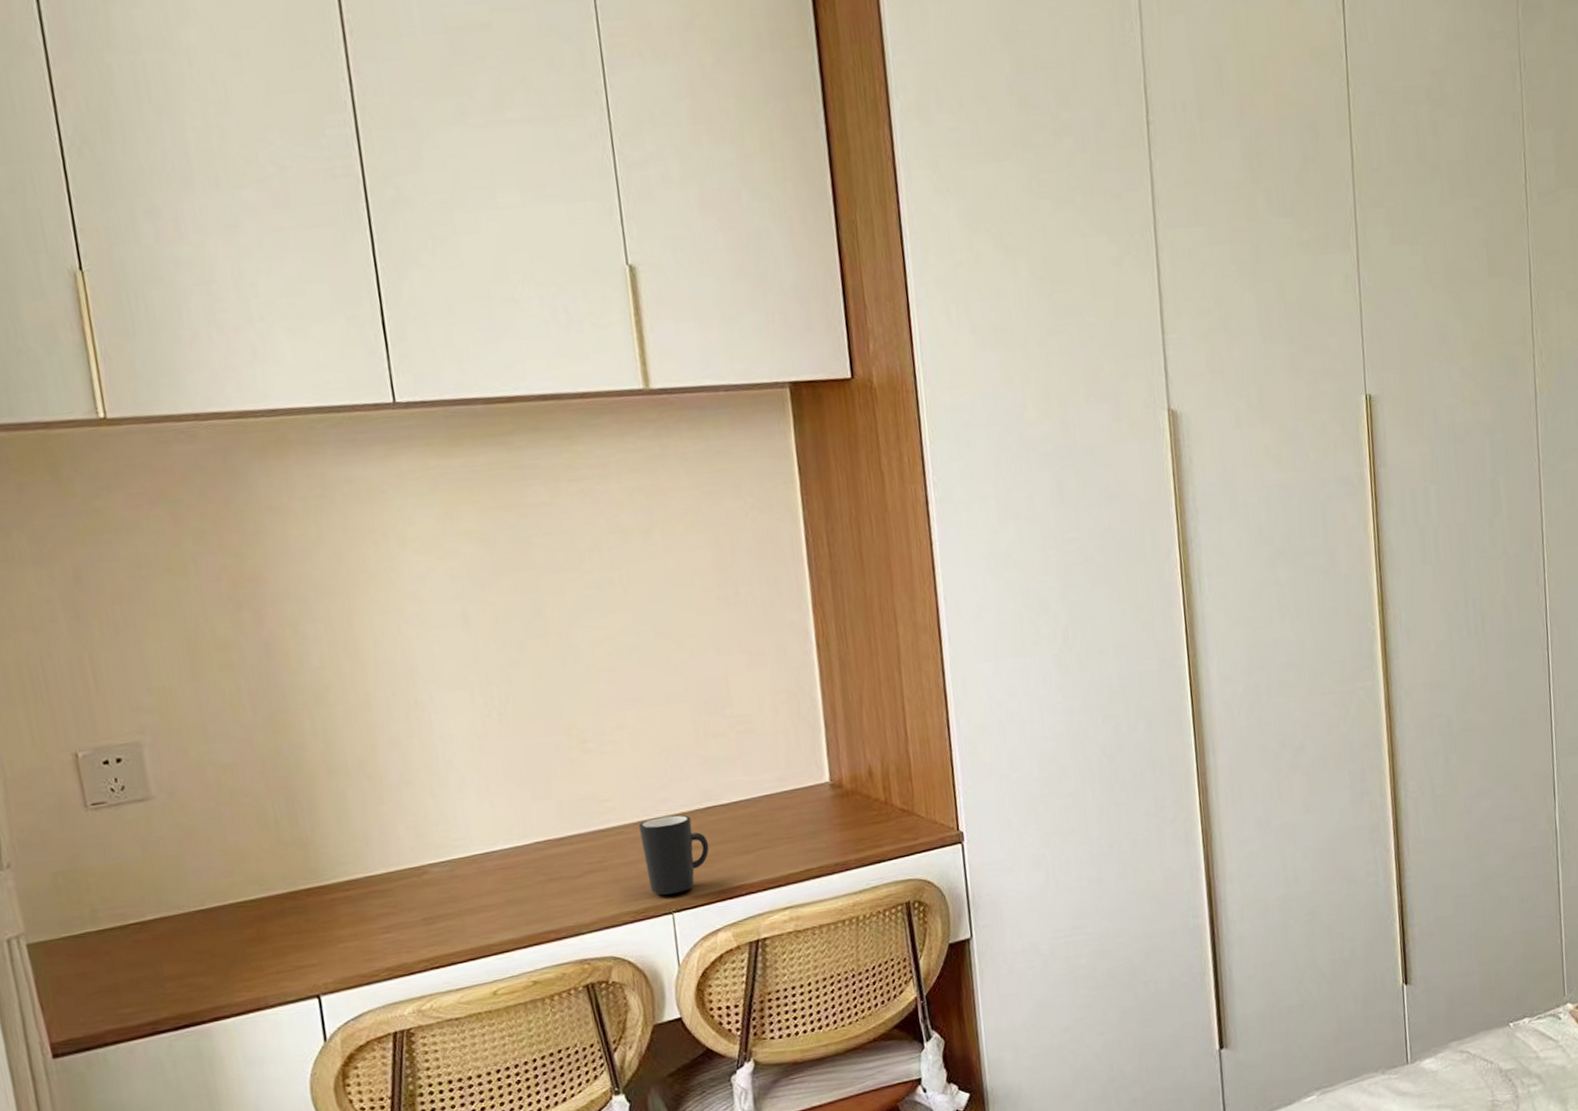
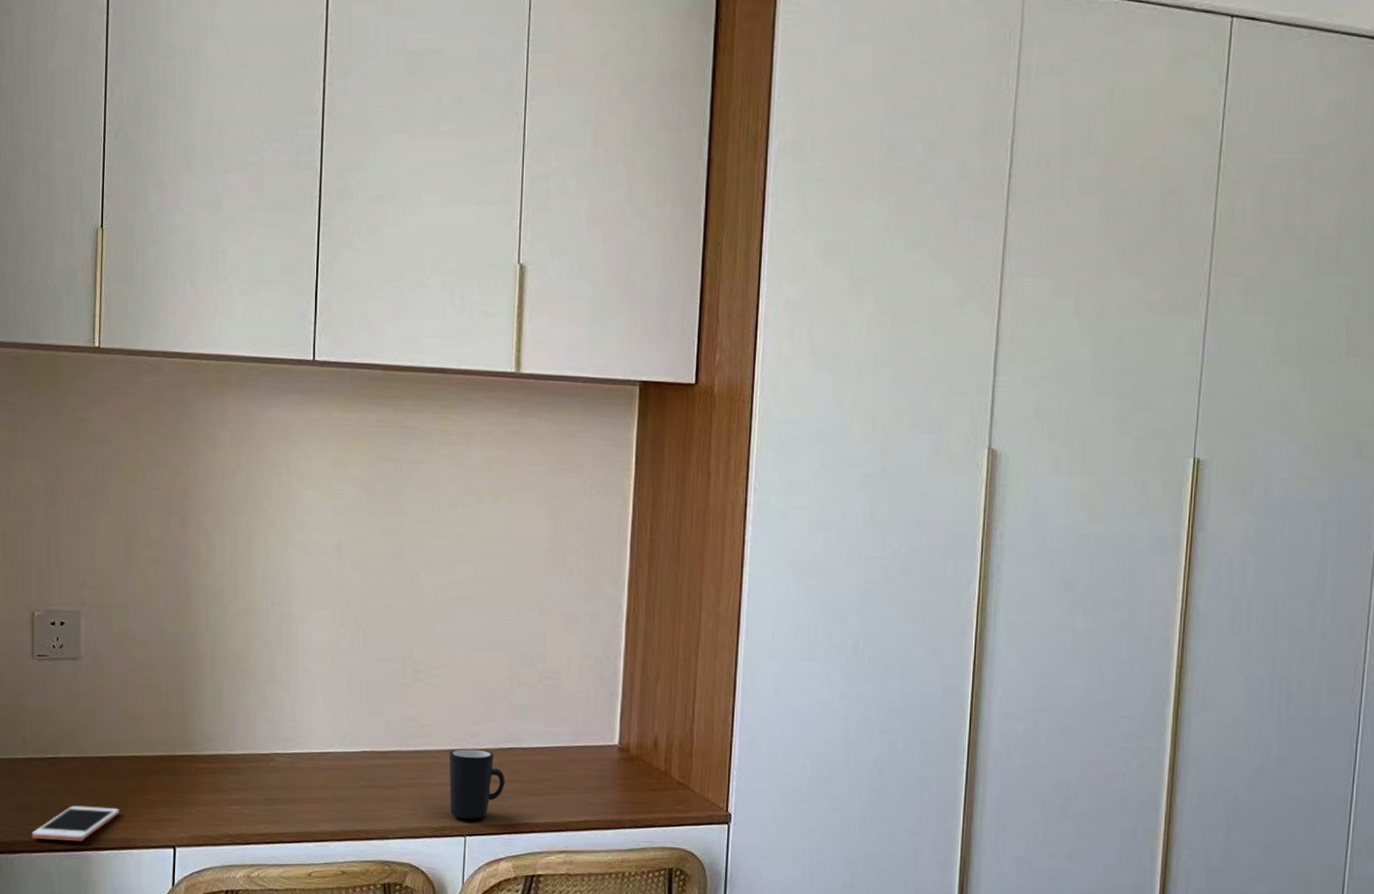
cell phone: none [125,966,240,1025] -> present [31,805,120,841]

